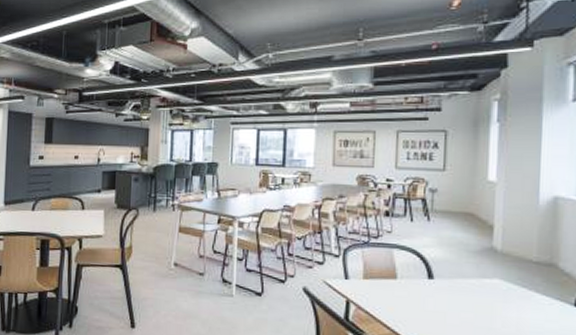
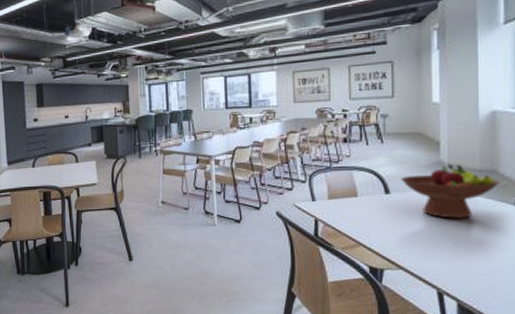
fruit bowl: none [447,251,559,316] -> present [401,164,500,219]

